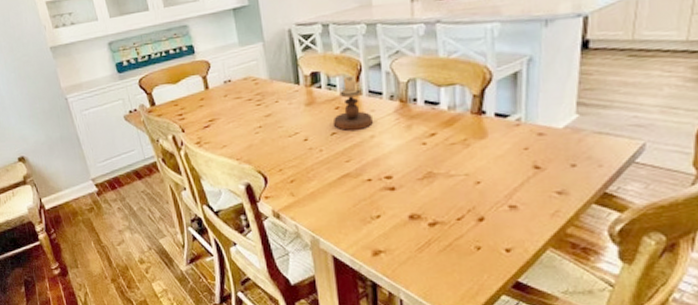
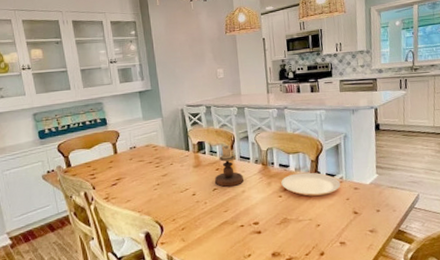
plate: none [426,111,517,144] -> present [281,172,341,196]

